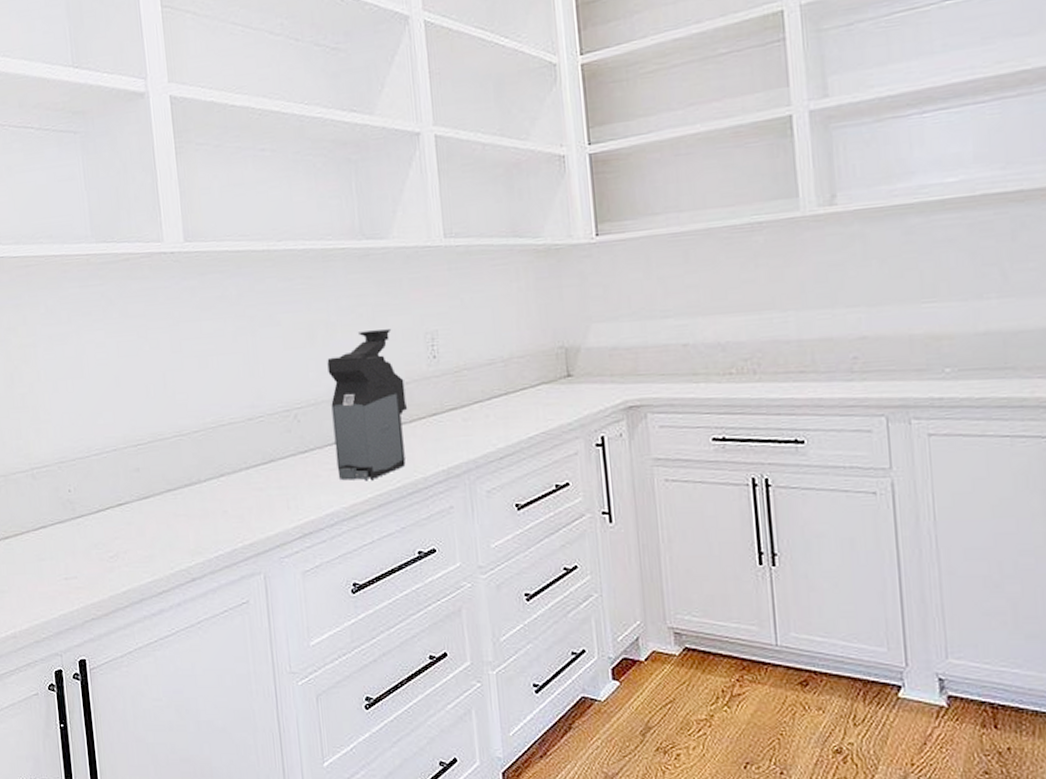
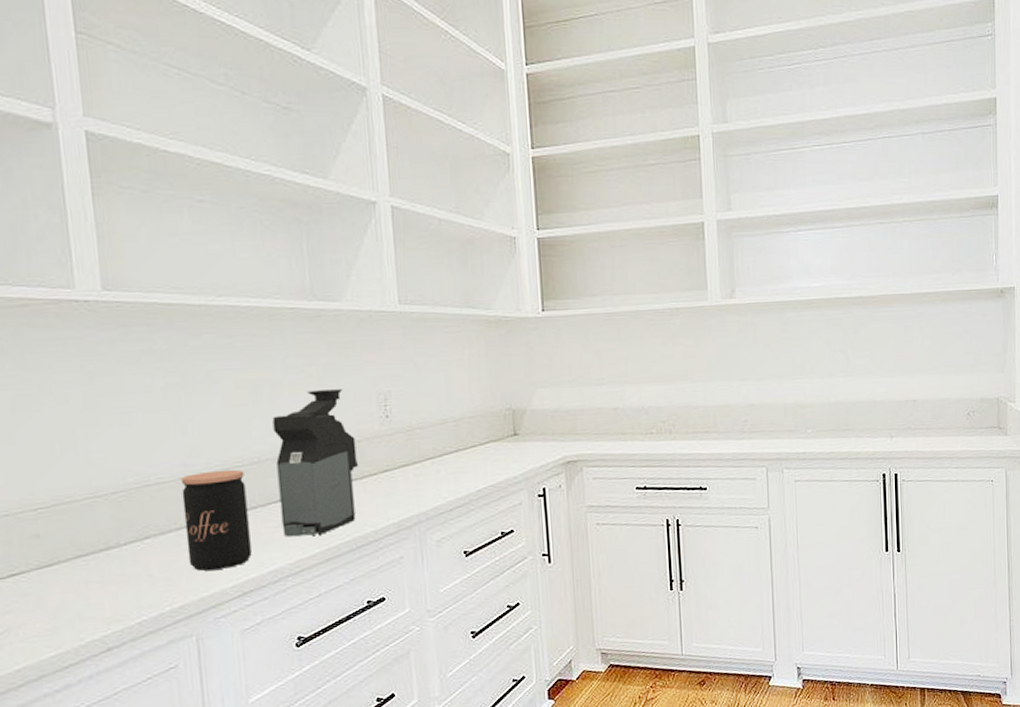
coffee jar: none [249,411,311,510] -> present [180,469,252,571]

